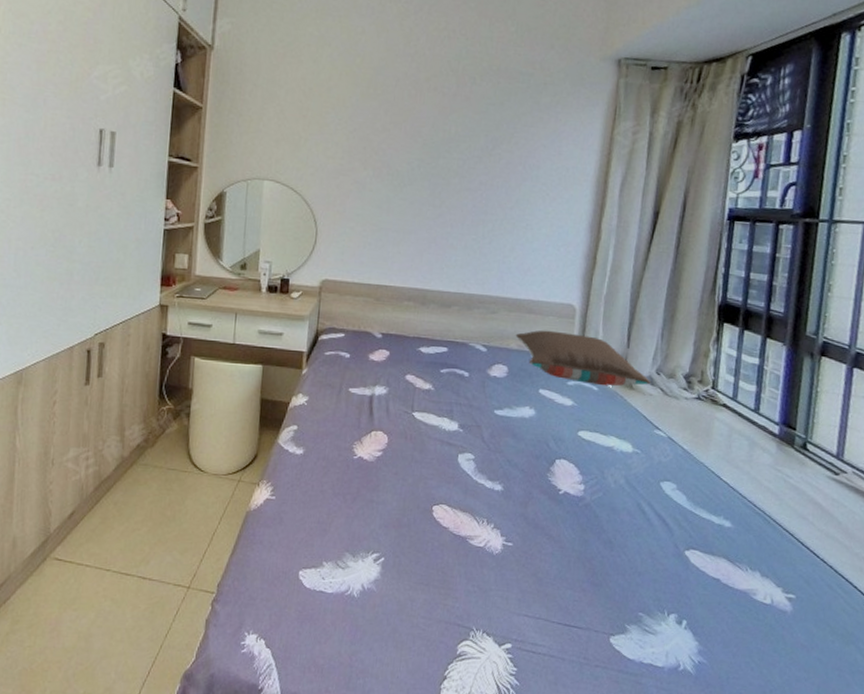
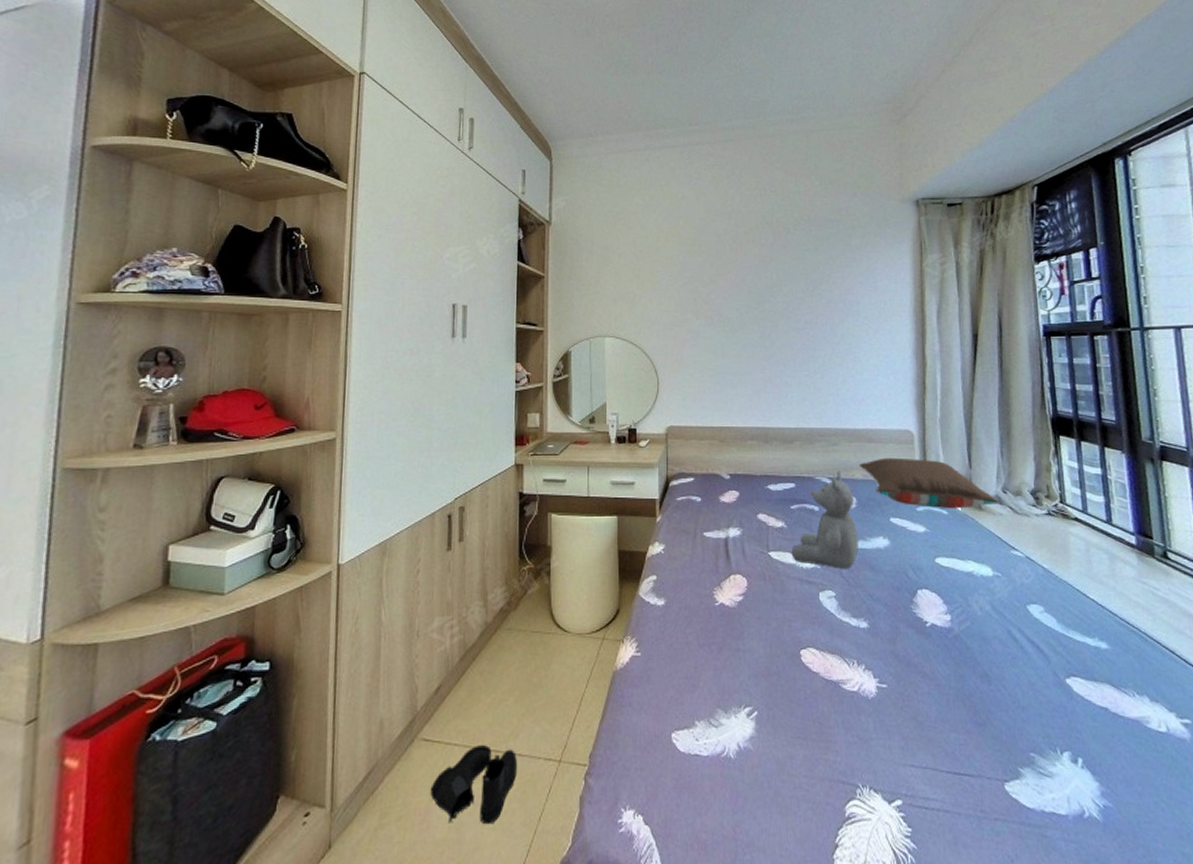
boots: none [61,567,147,637] -> present [430,744,517,825]
teddy bear: none [435,338,506,434] -> present [791,470,859,569]

